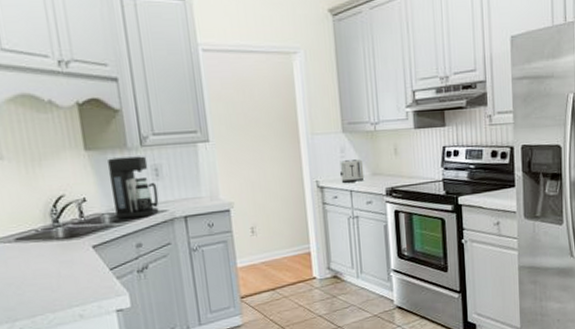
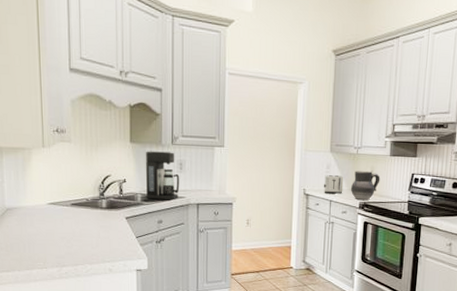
ceramic jug: none [372,150,407,185] -> present [350,171,381,200]

